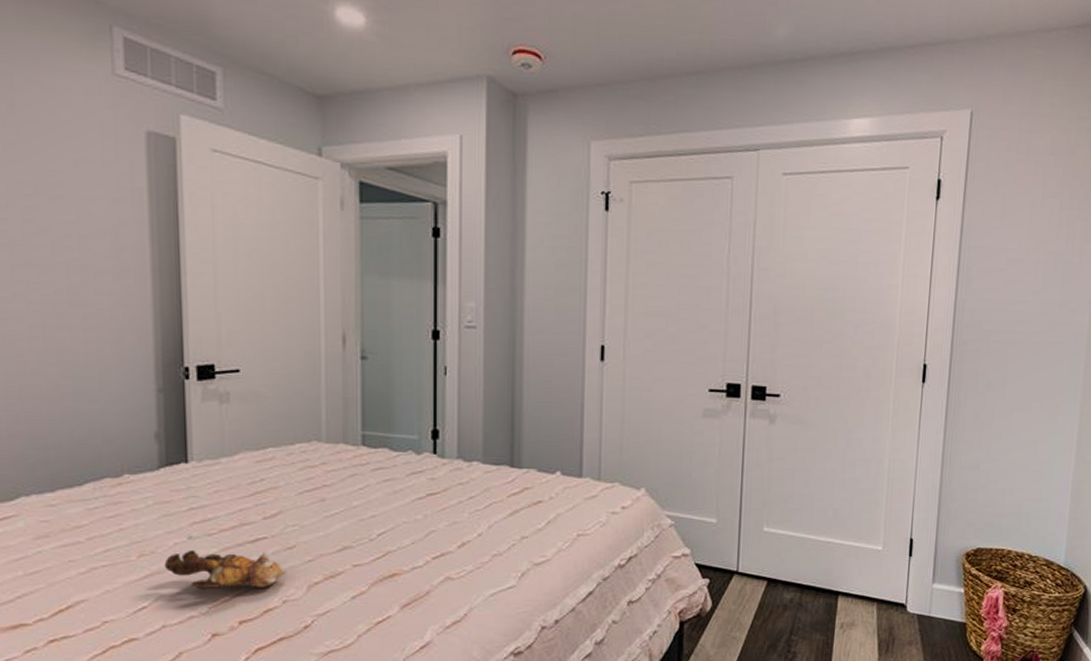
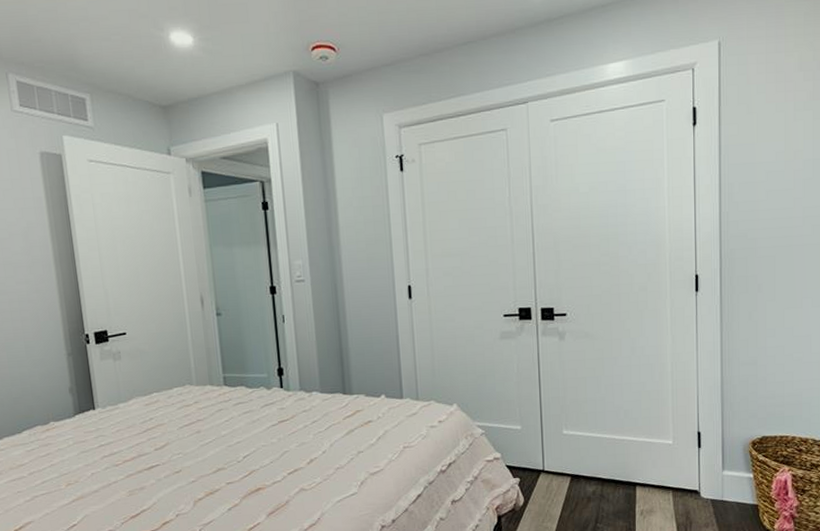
teddy bear: present [164,534,287,589] -> none [85,465,177,509]

